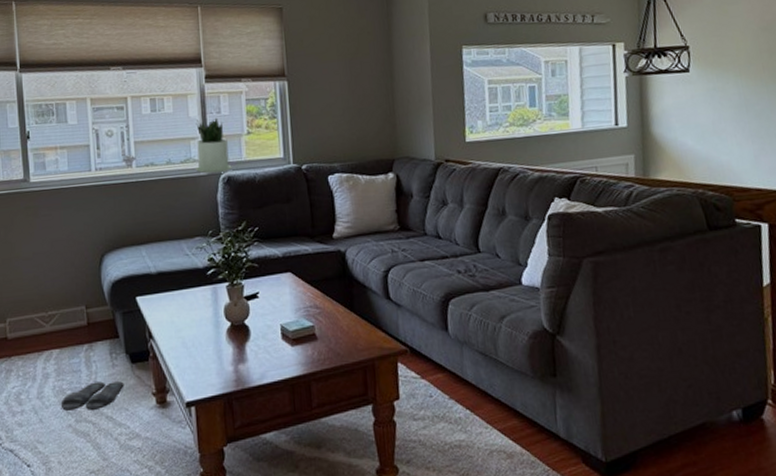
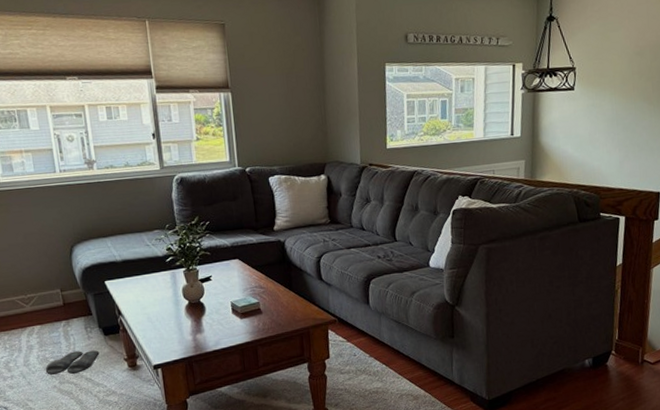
planter: present [195,117,232,174] -> none [149,125,184,176]

